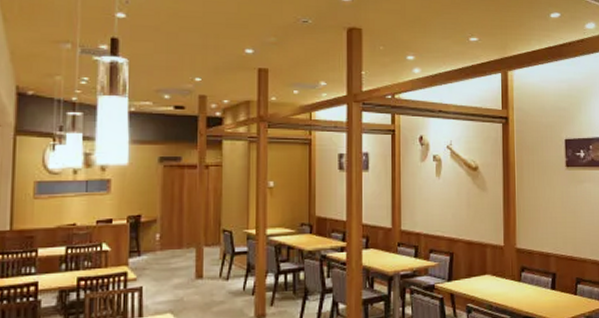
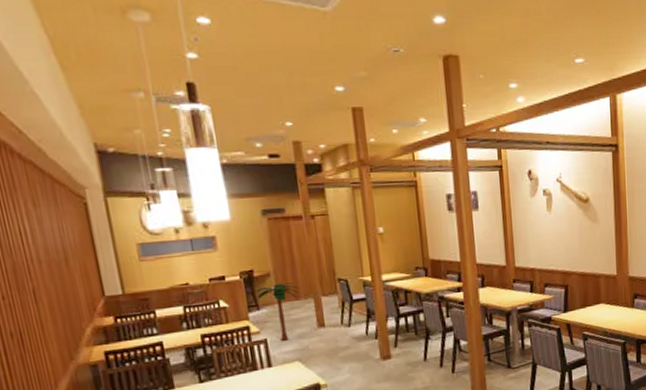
palm tree: none [139,230,182,290] -> present [255,282,299,341]

